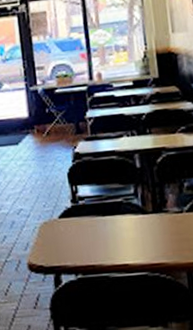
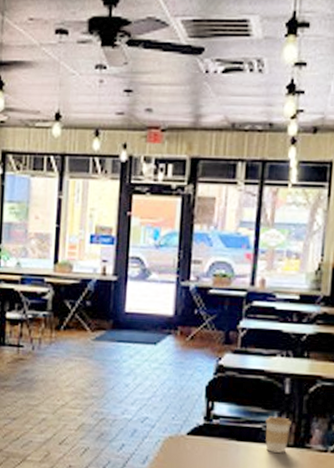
coffee cup: none [124,188,147,221] -> present [265,416,292,453]

